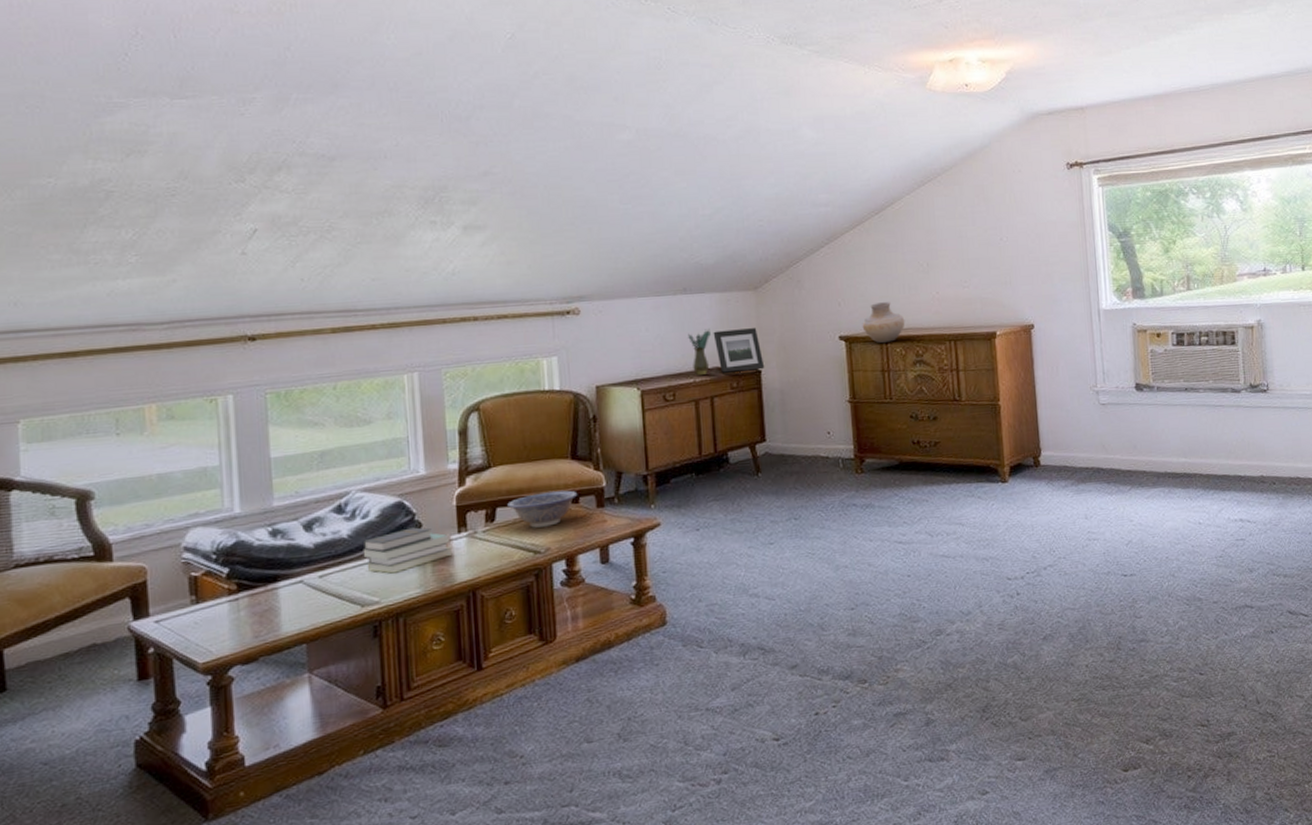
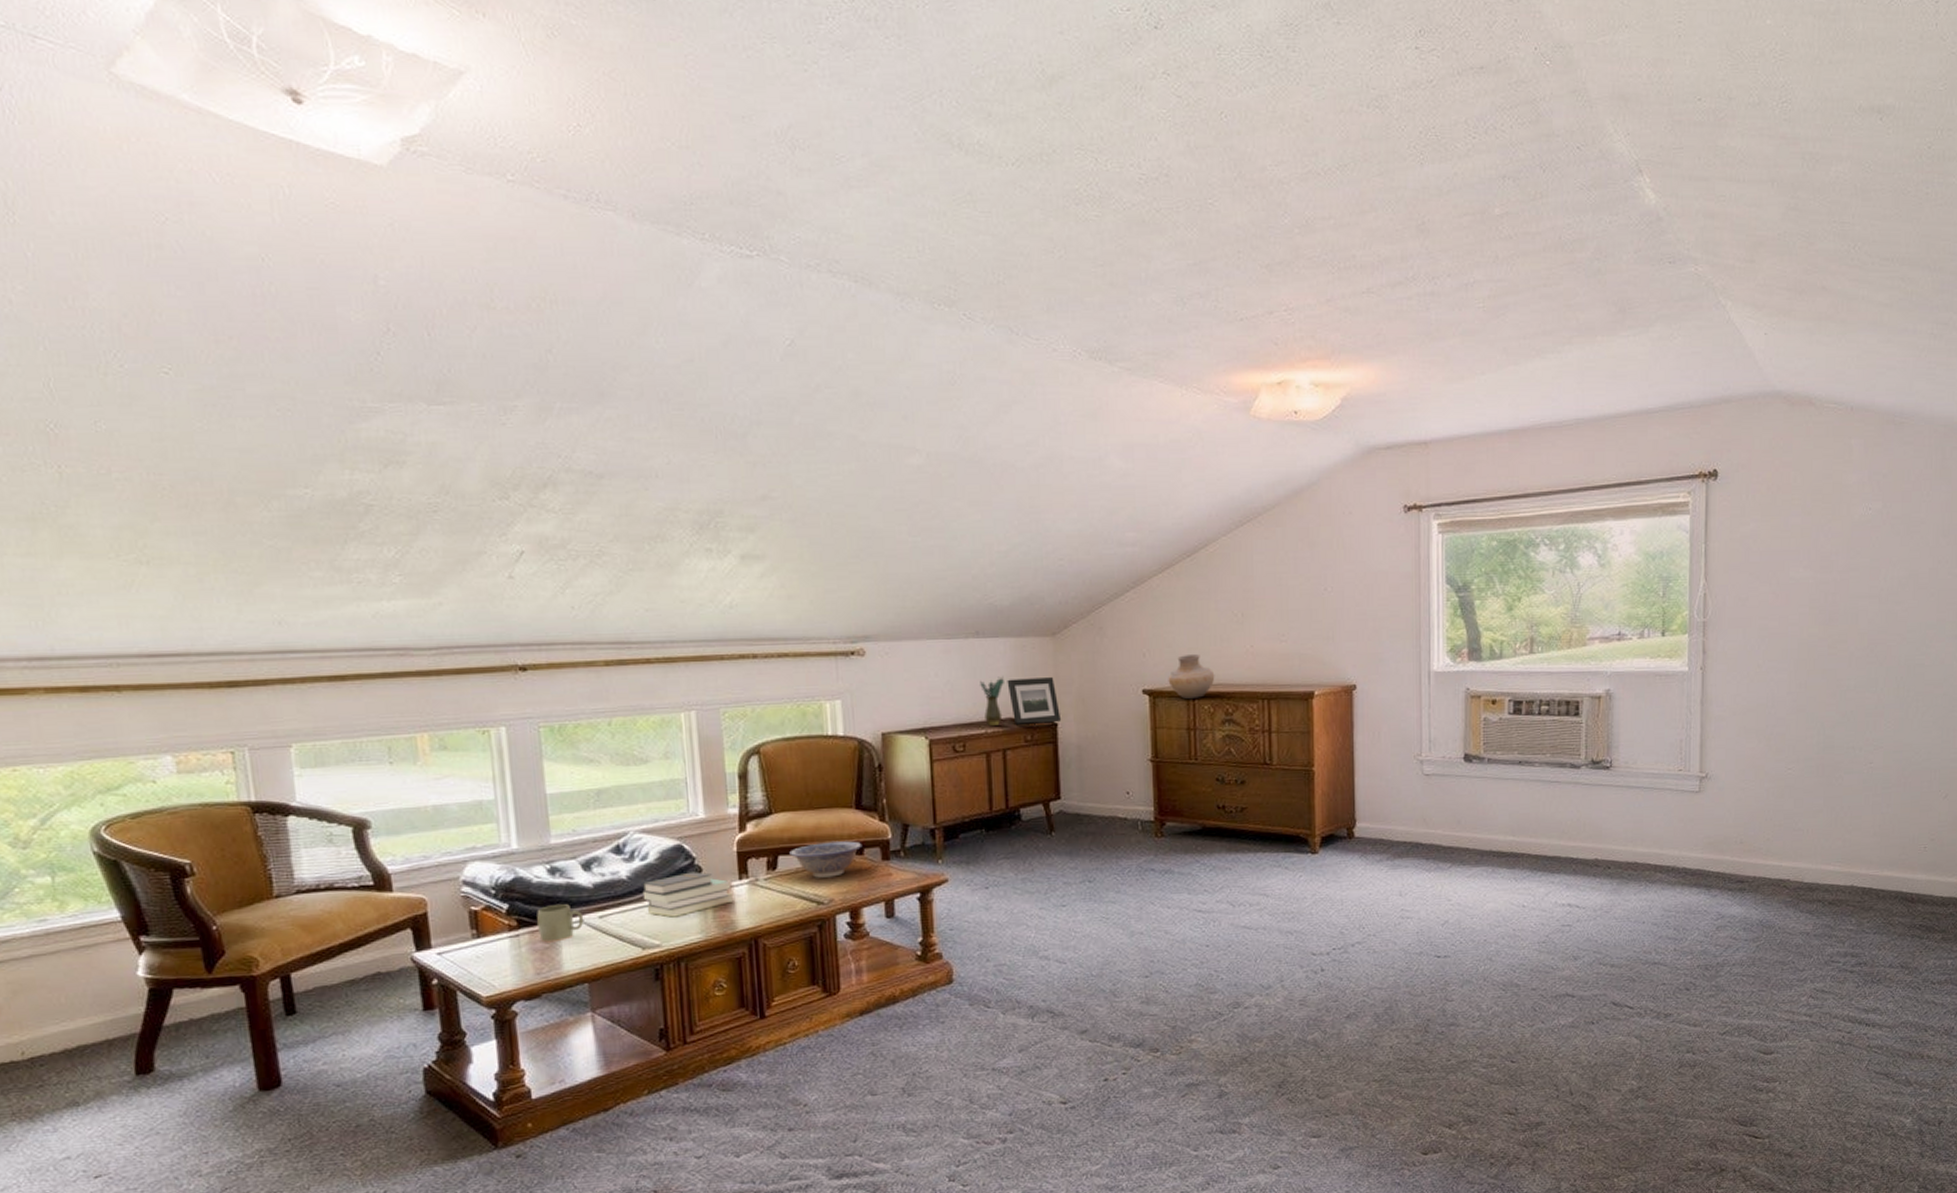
mug: none [257,565,304,606] -> present [537,904,584,943]

